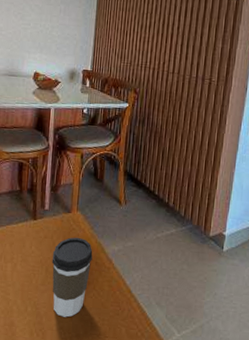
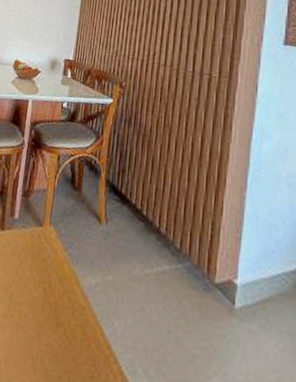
coffee cup: present [52,237,93,318] -> none [14,258,65,370]

